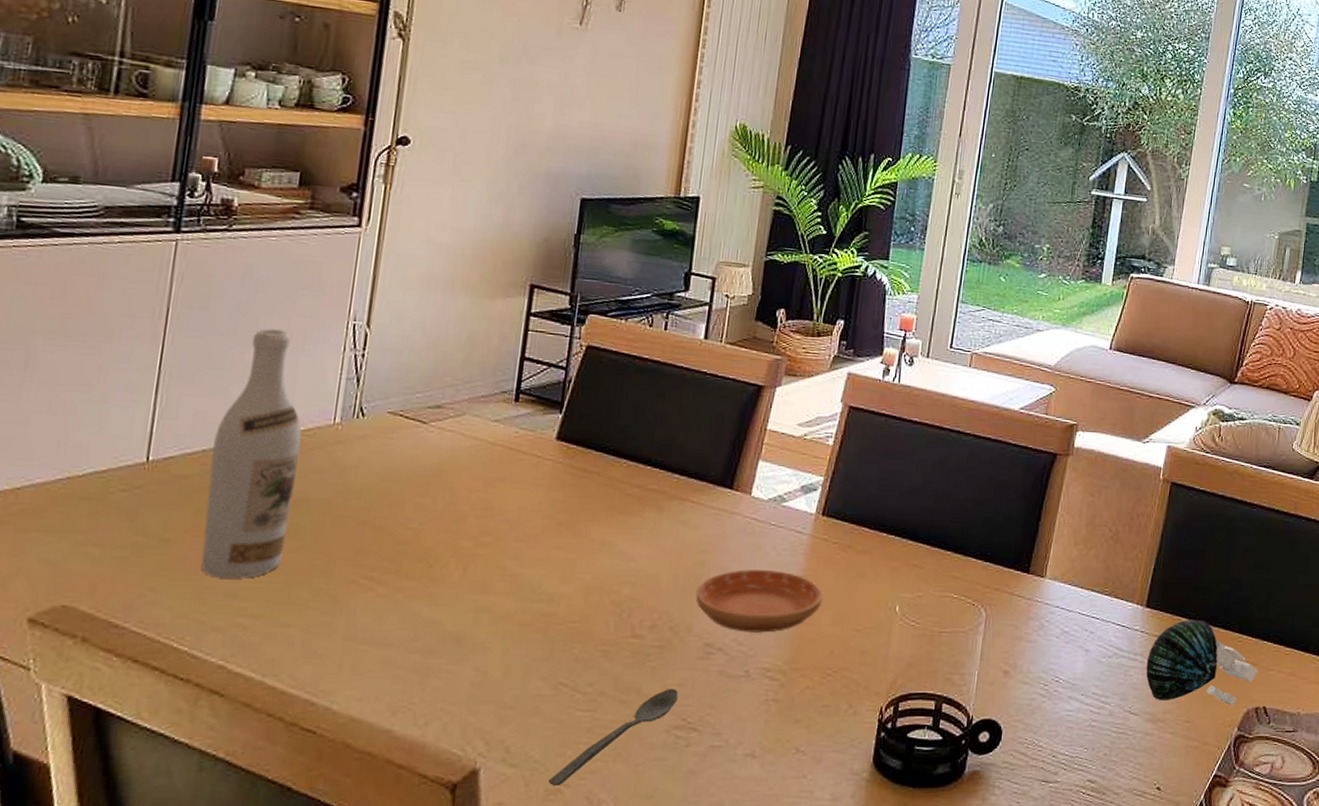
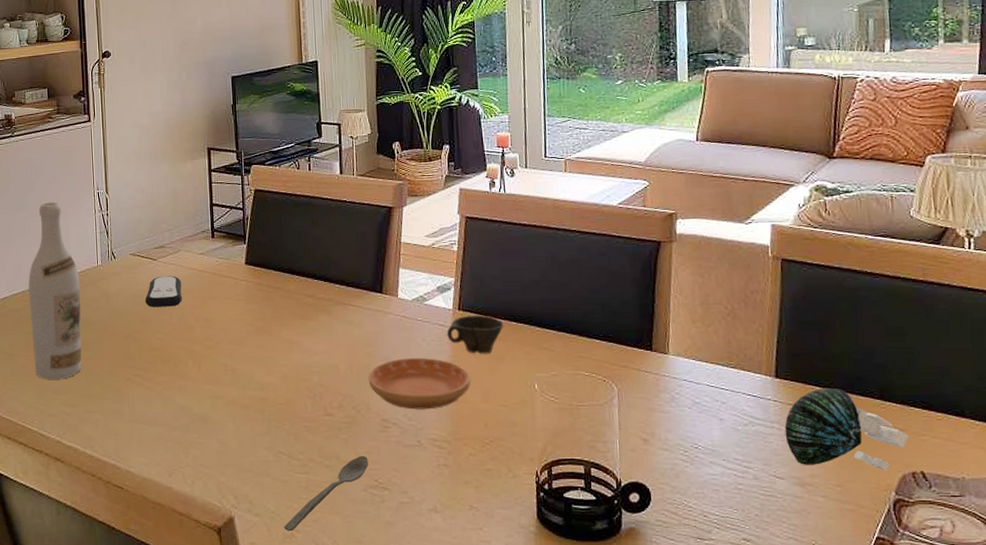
remote control: none [399,445,459,488] -> present [145,276,182,307]
cup: none [803,522,873,569] -> present [447,315,504,354]

